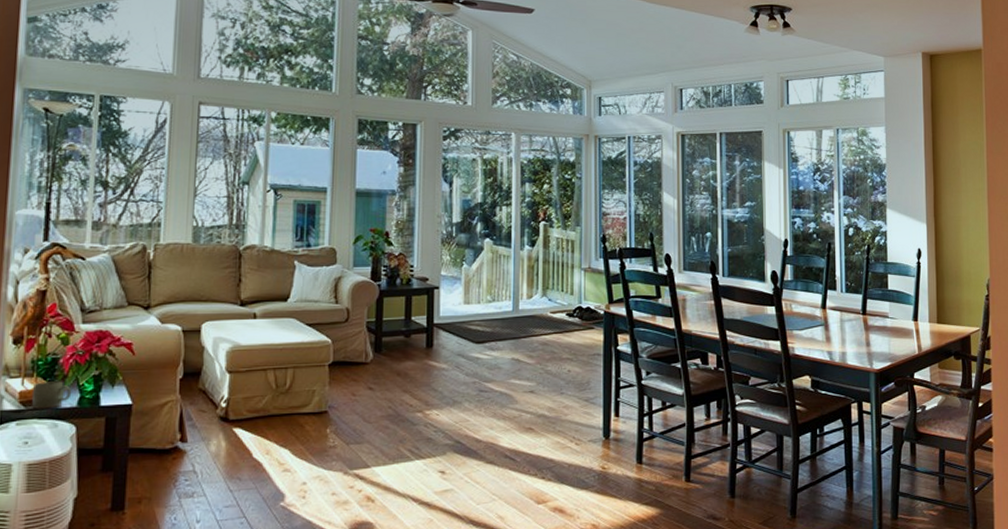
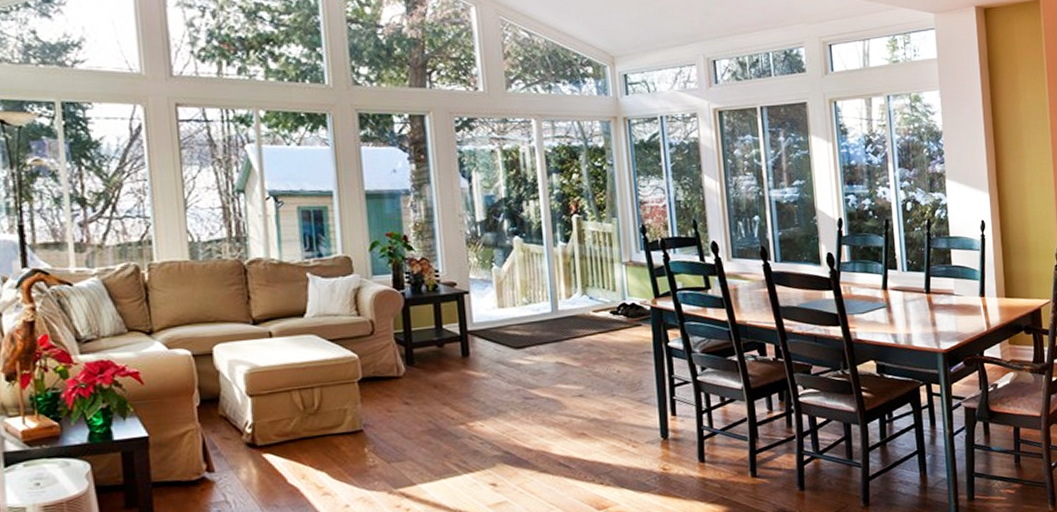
mug: present [31,381,72,409] -> none [35,417,80,448]

